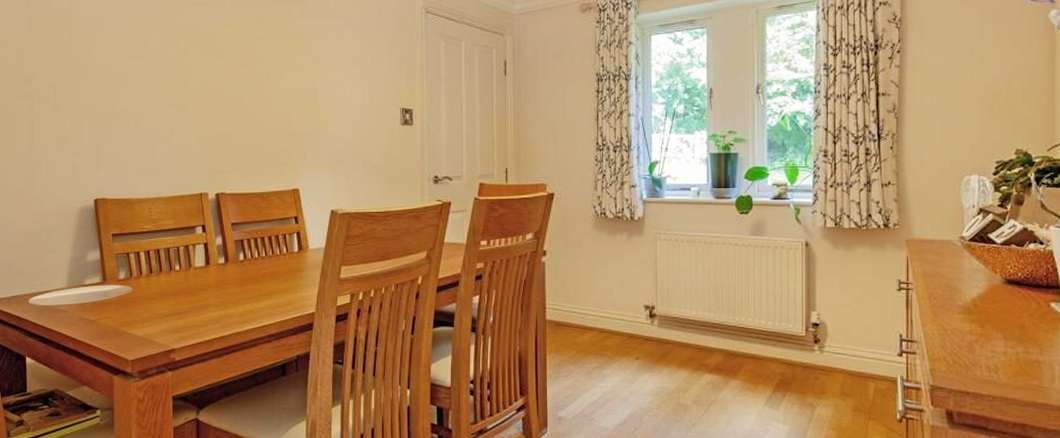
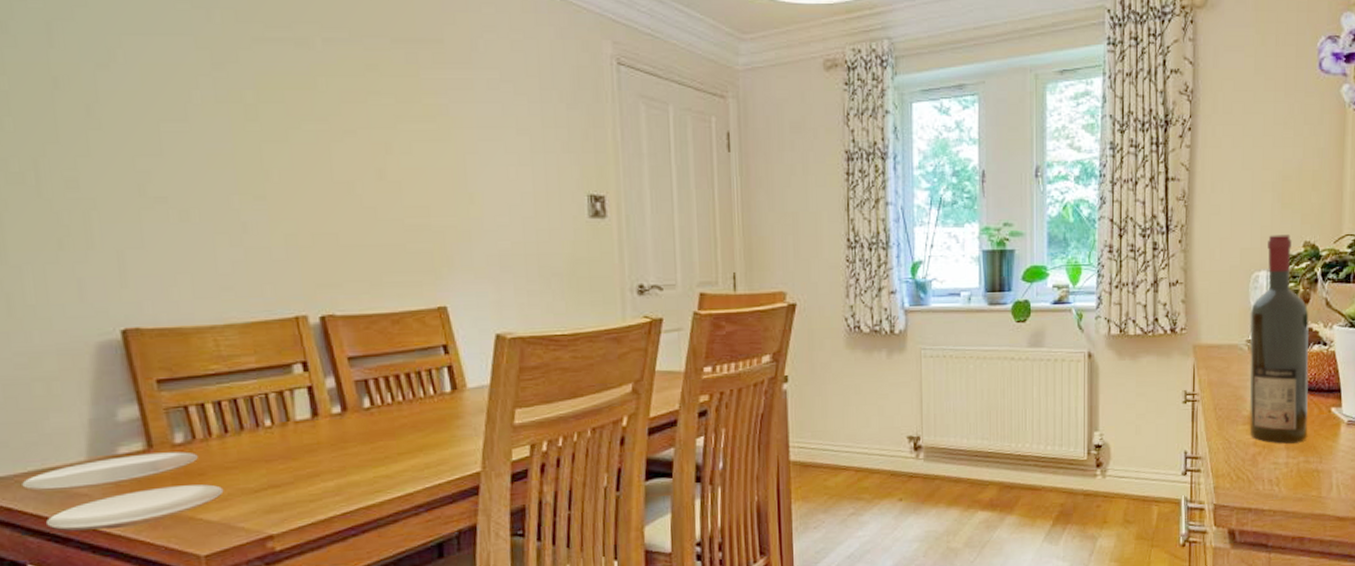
plate: none [40,309,146,336] -> present [46,484,224,531]
wine bottle: none [962,143,1026,333] -> present [1249,234,1309,443]

